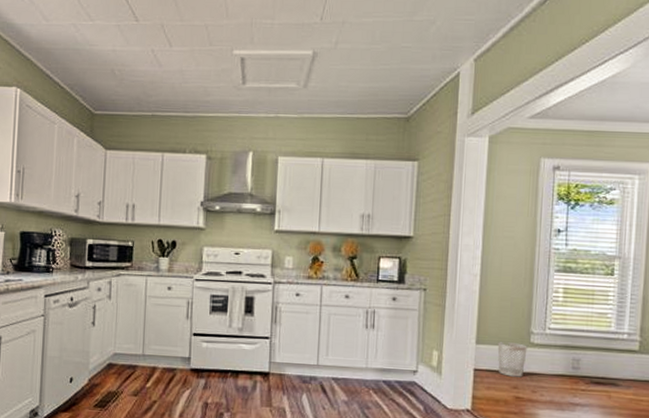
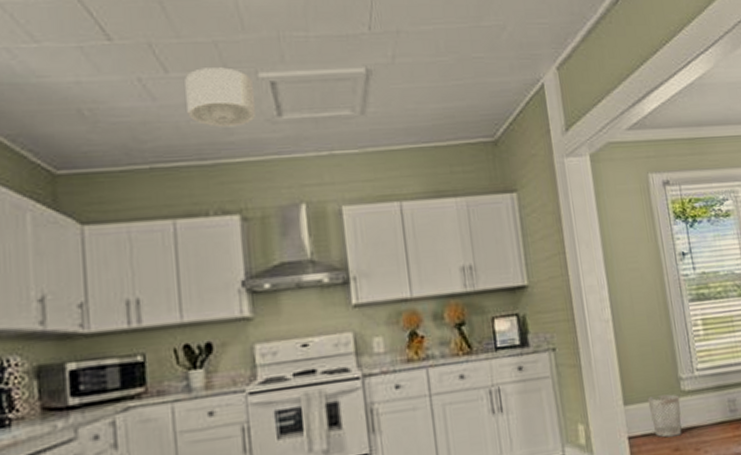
ceiling light: none [181,44,229,90] -> present [185,67,257,128]

